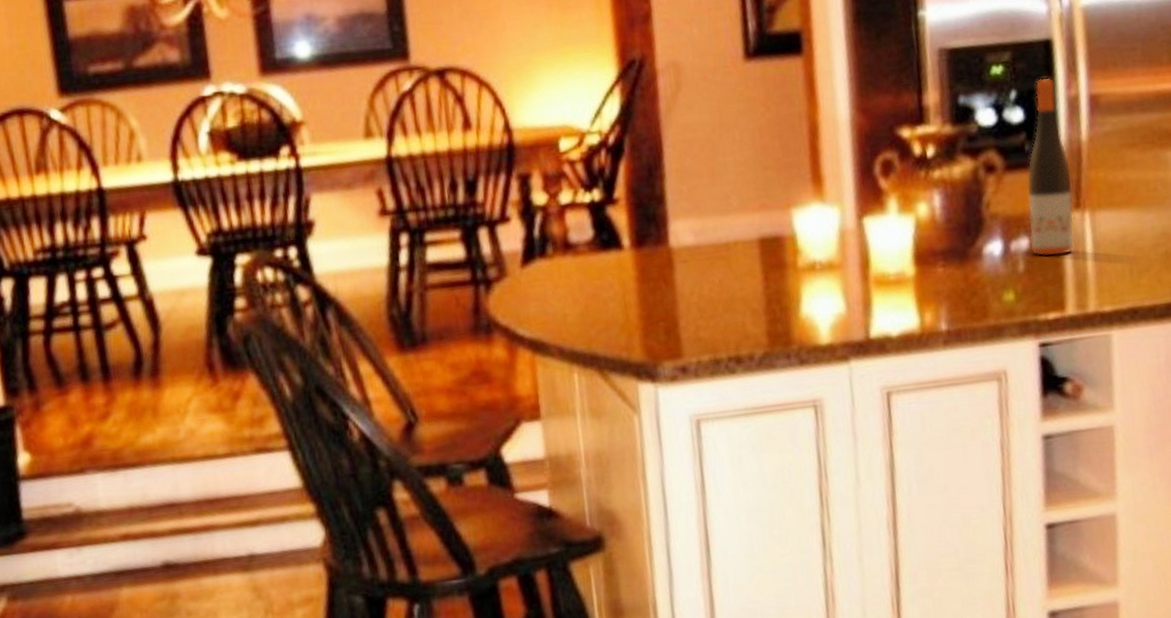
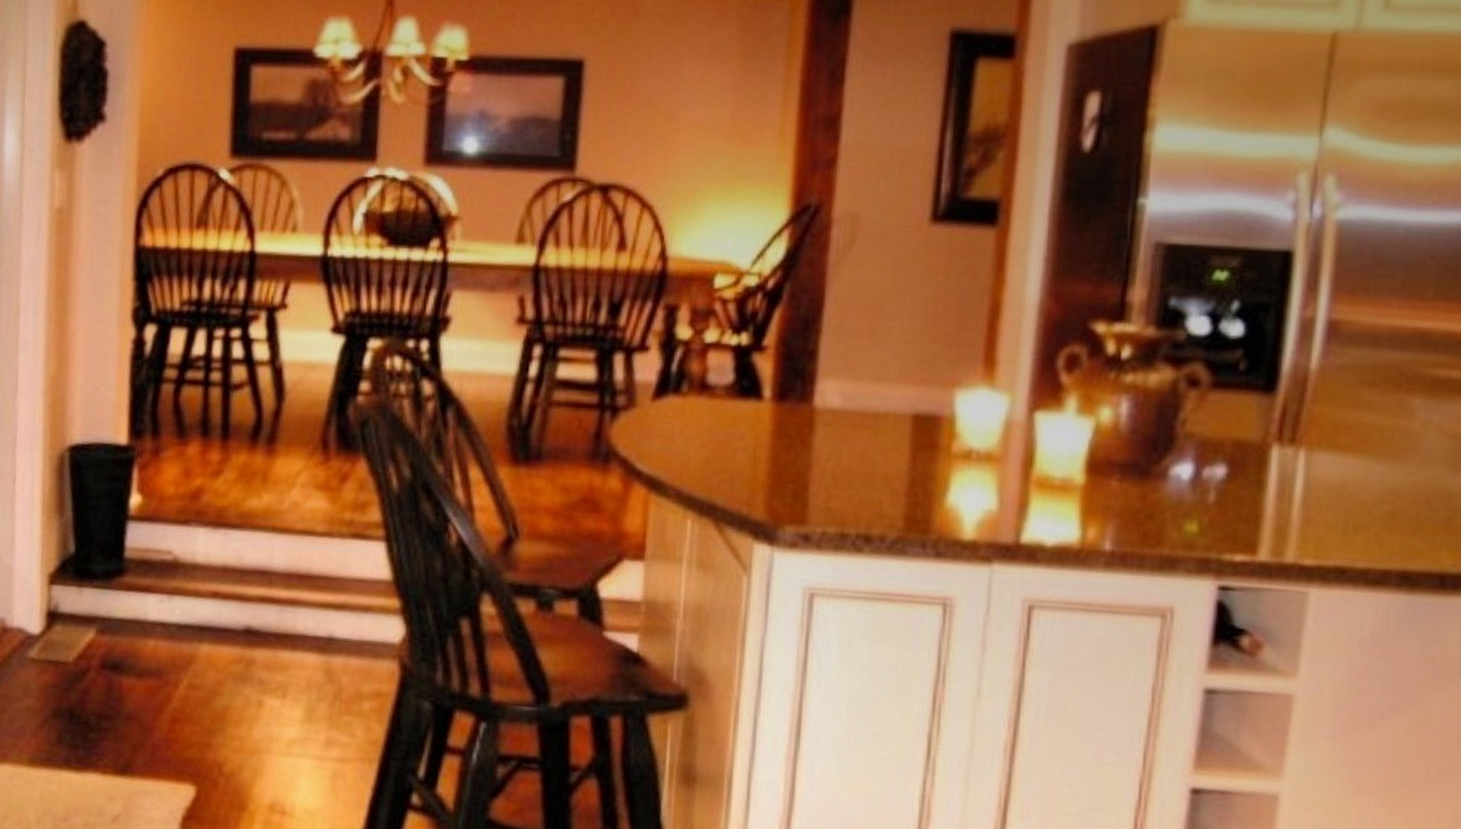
wine bottle: present [1026,77,1075,257] -> none [1225,292,1292,494]

